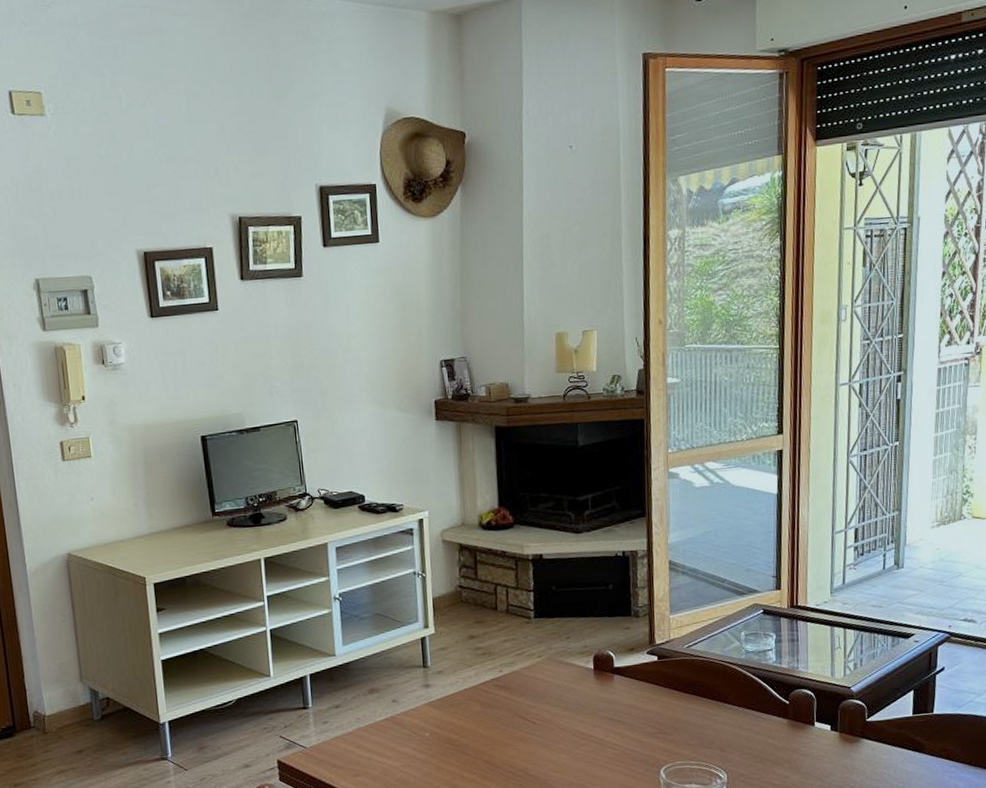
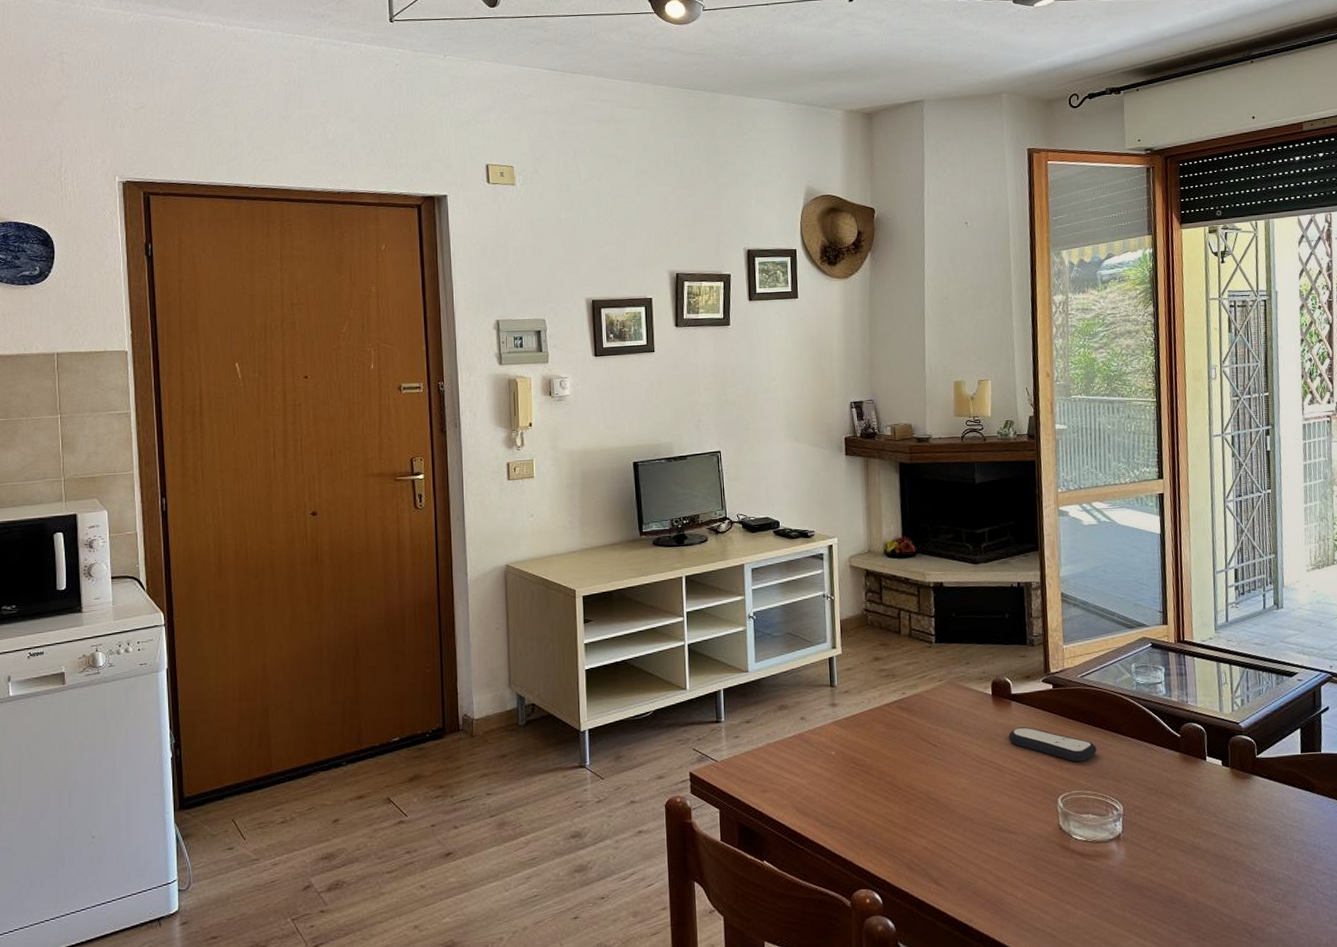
remote control: none [610,700,702,733] -> present [1008,727,1097,762]

